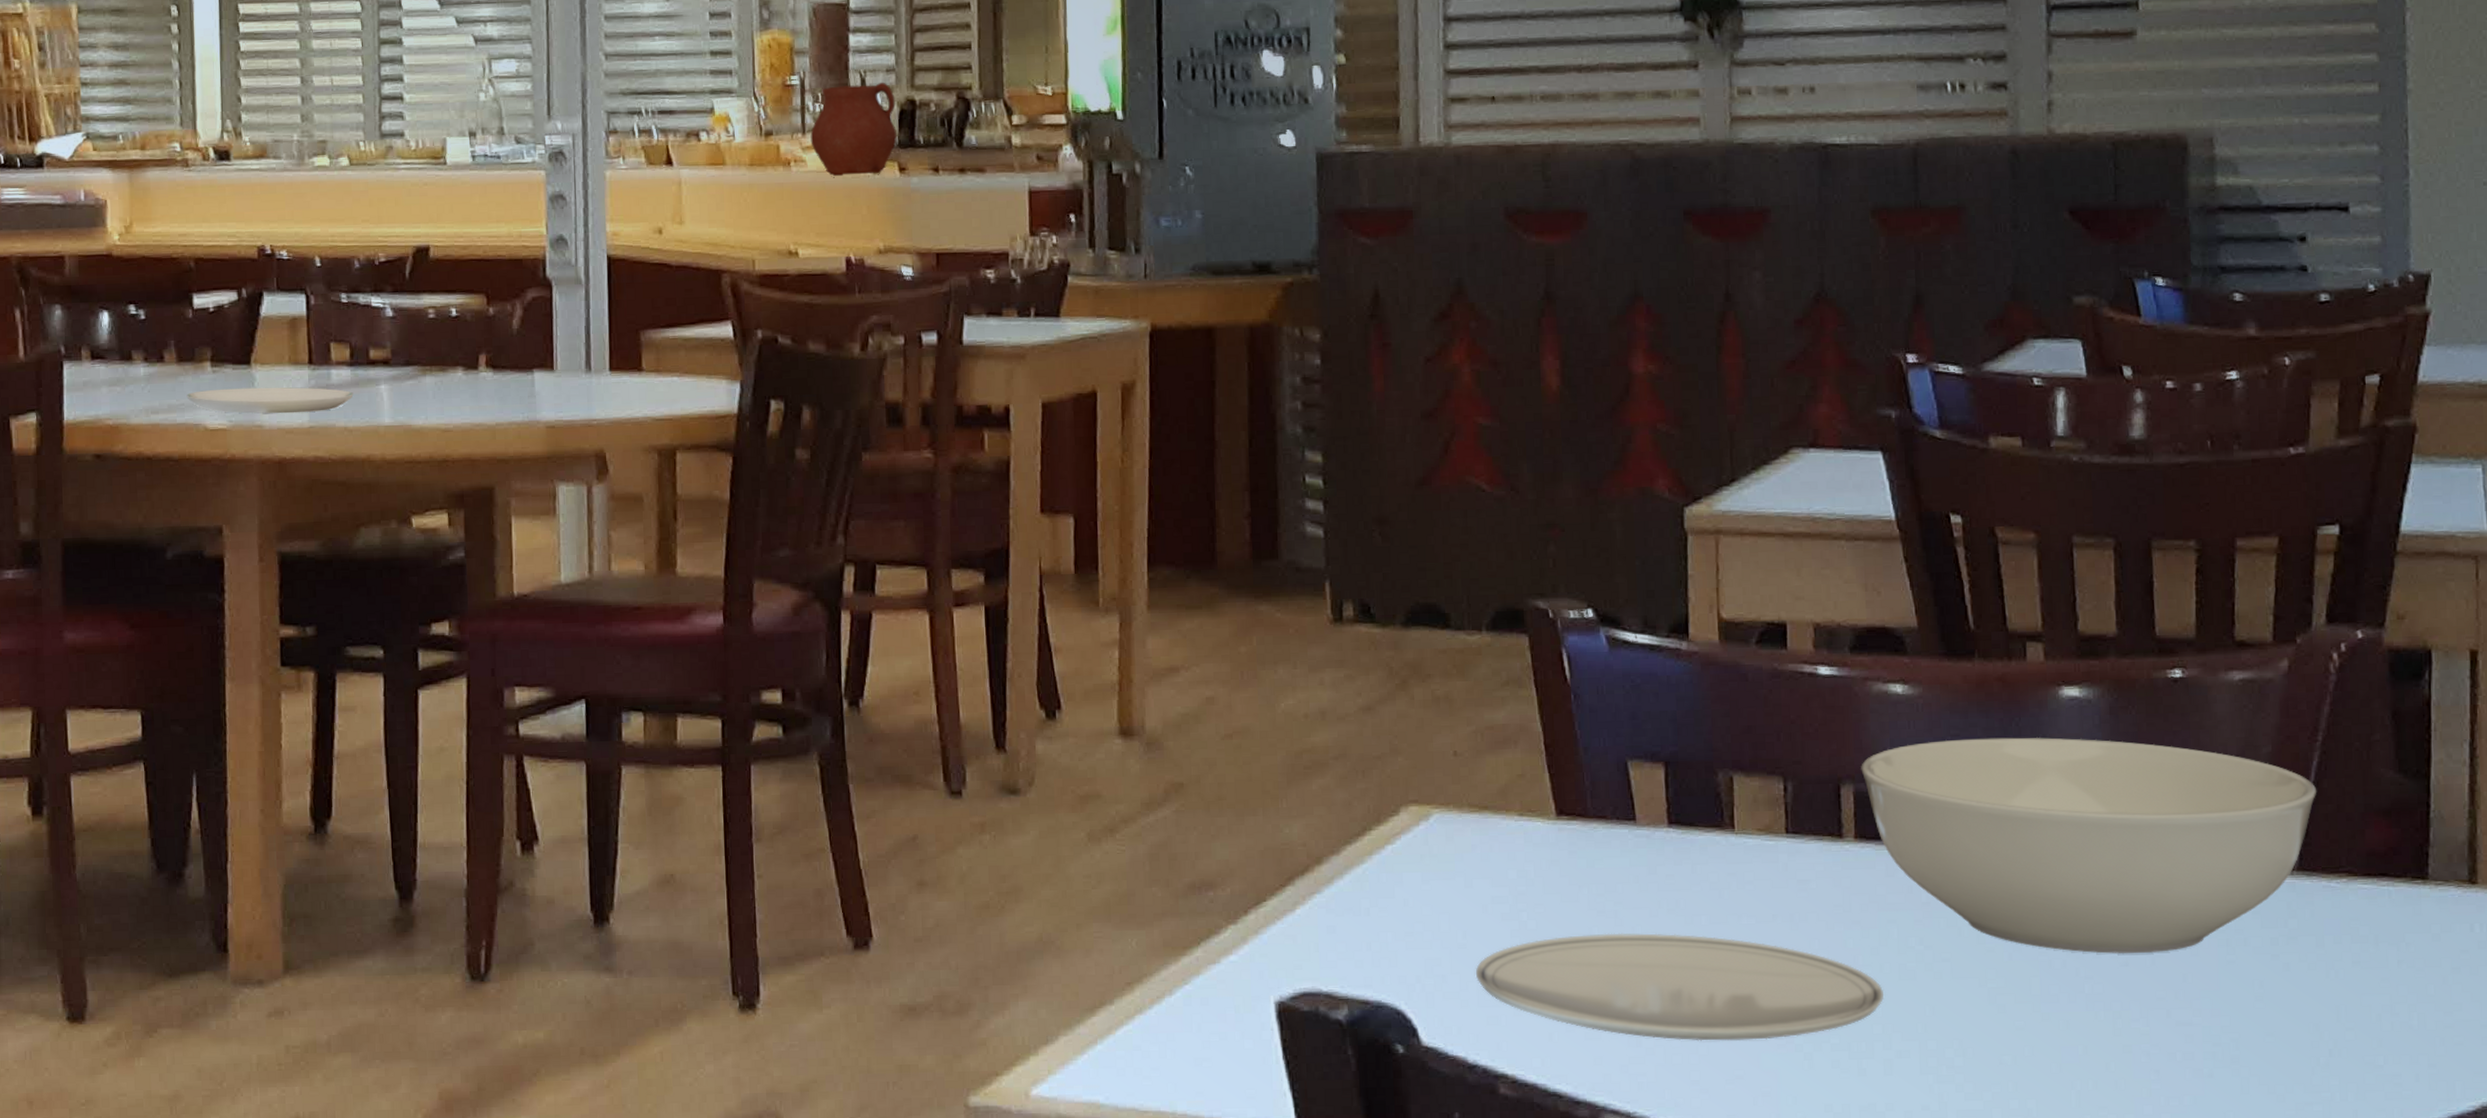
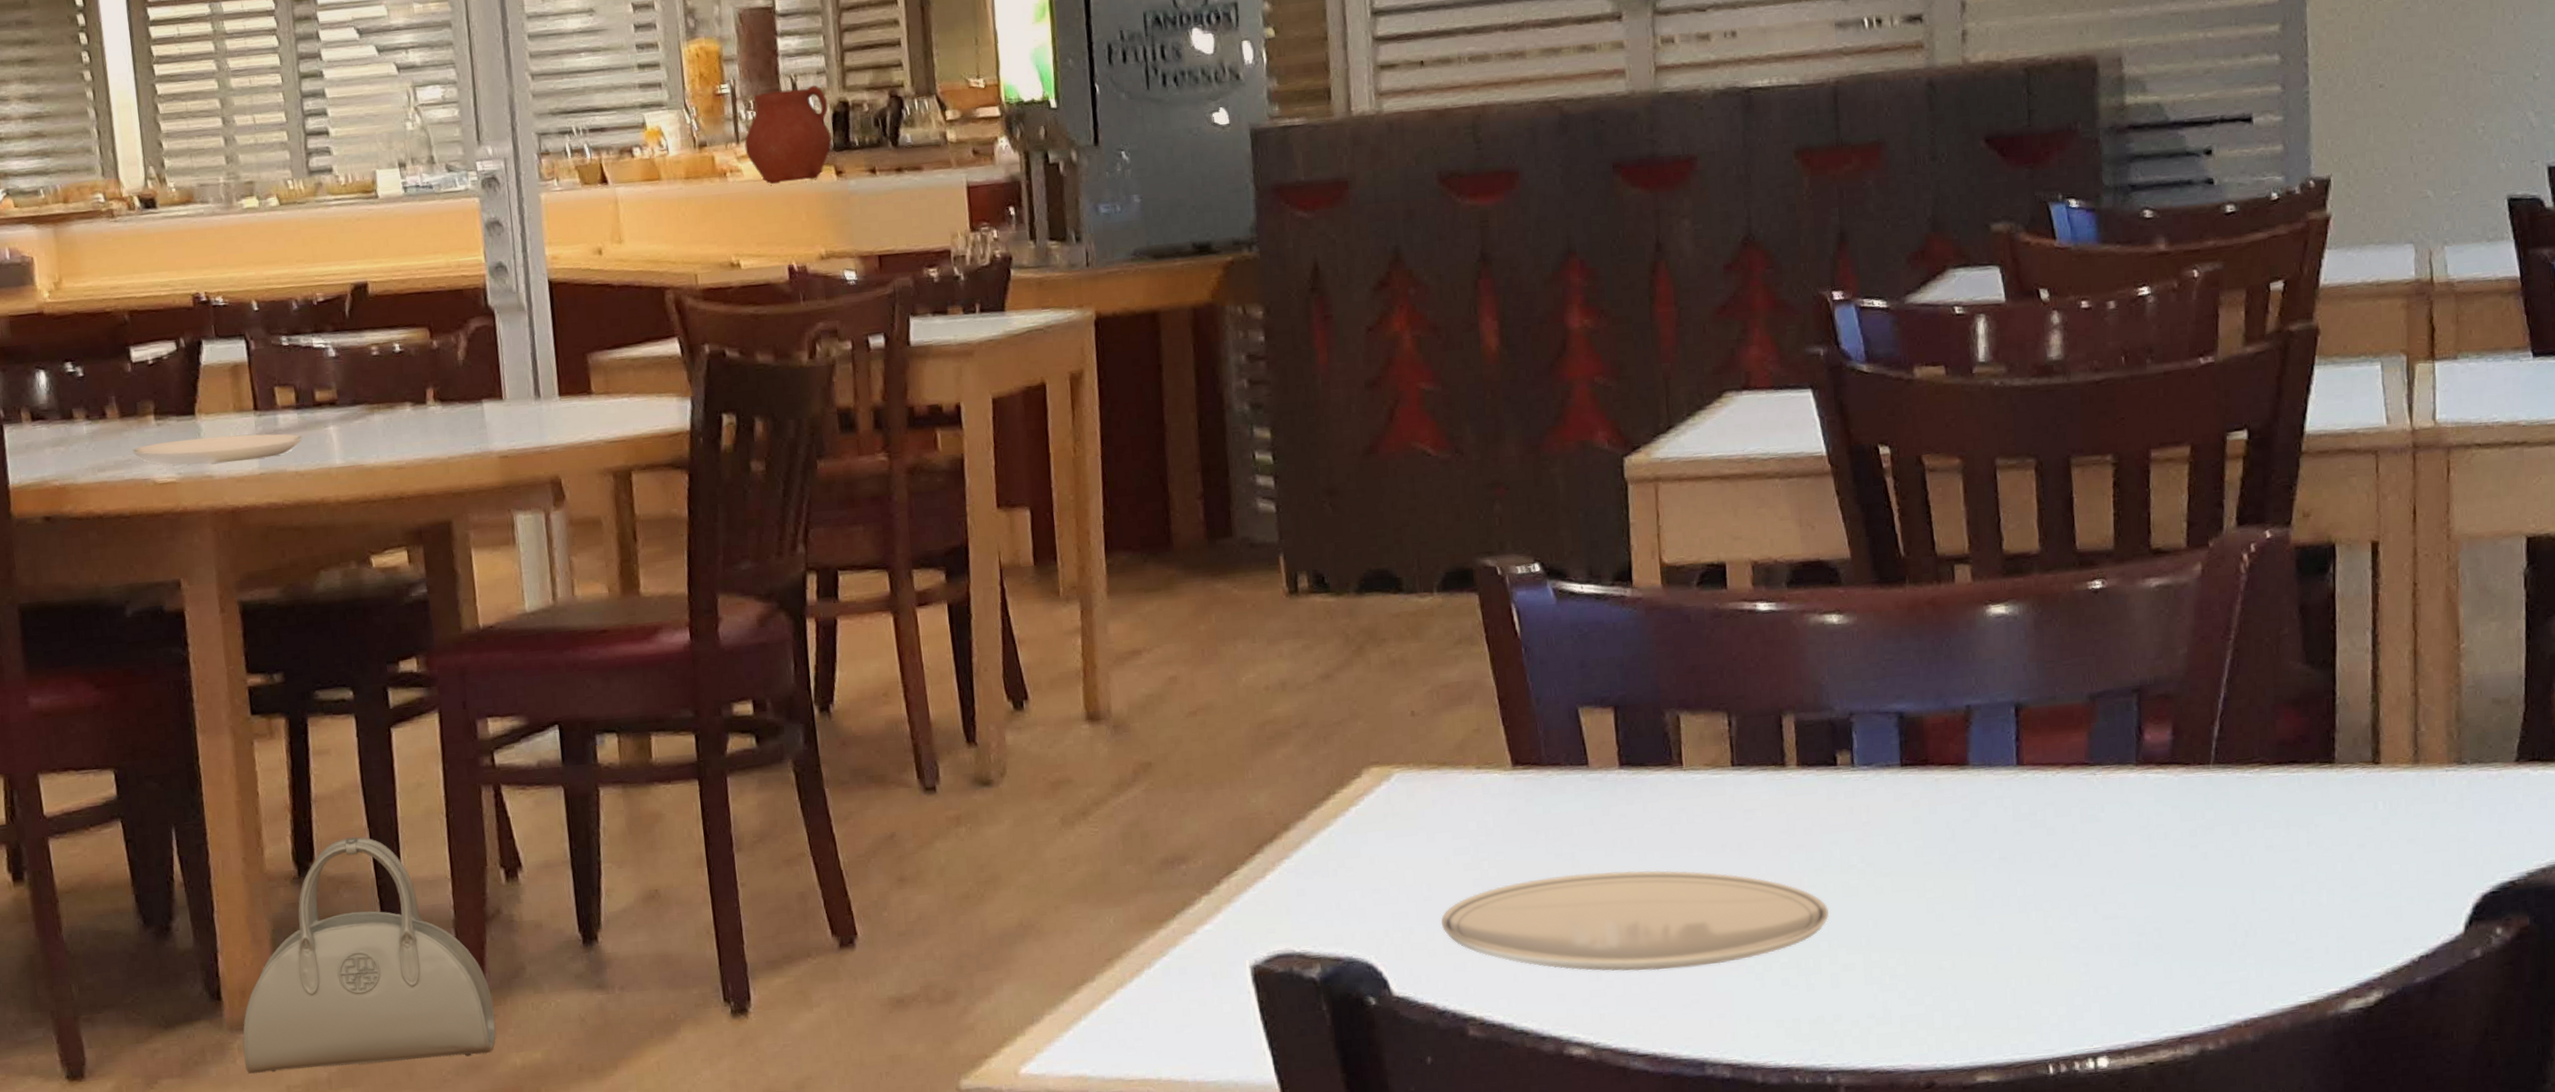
handbag: none [245,796,500,1031] -> present [242,836,496,1074]
bowl: present [1861,737,2317,954] -> none [1801,653,2231,858]

